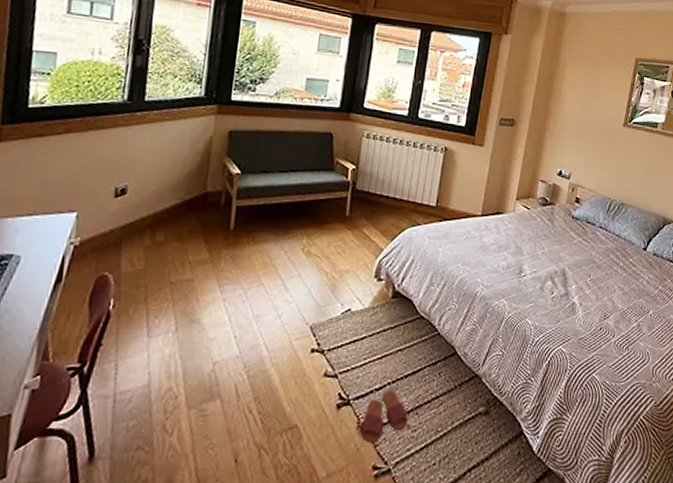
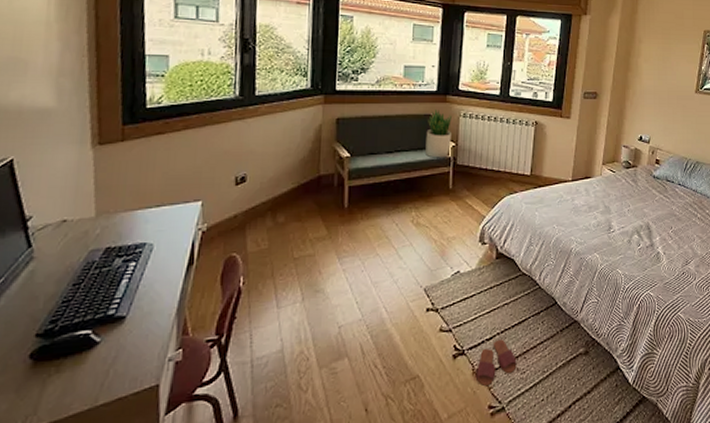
planter: none [323,127,354,181] -> present [426,109,452,158]

